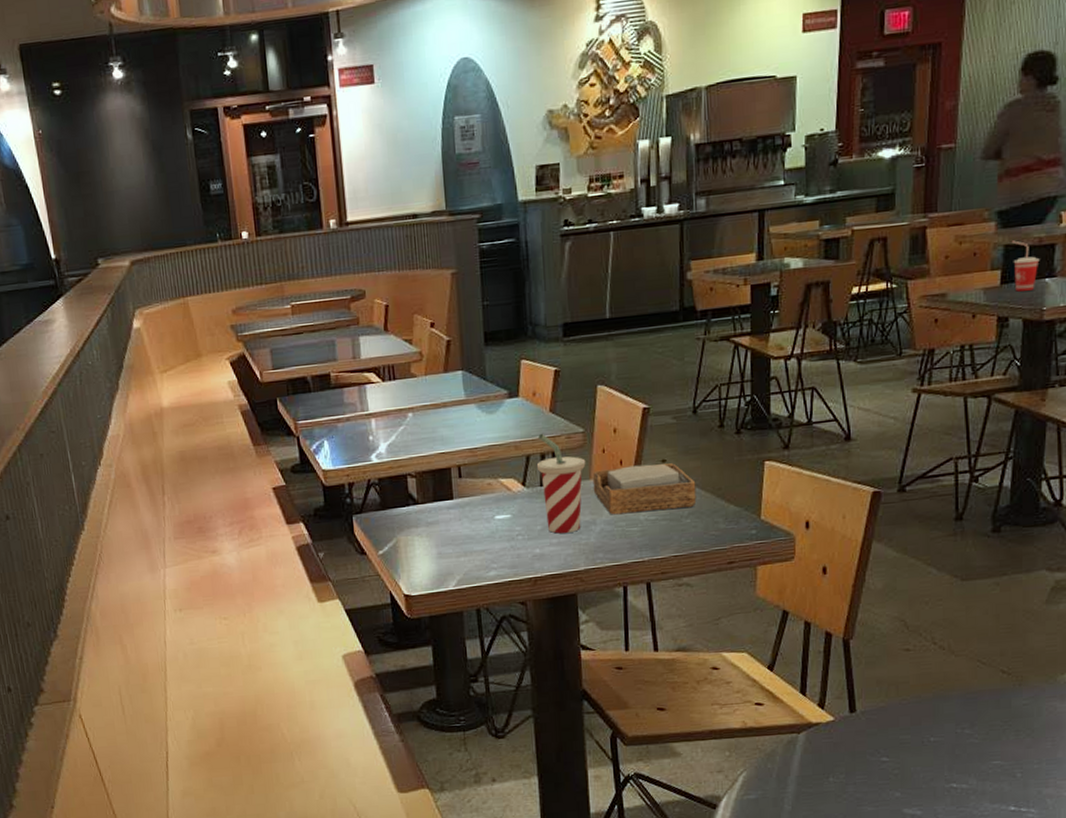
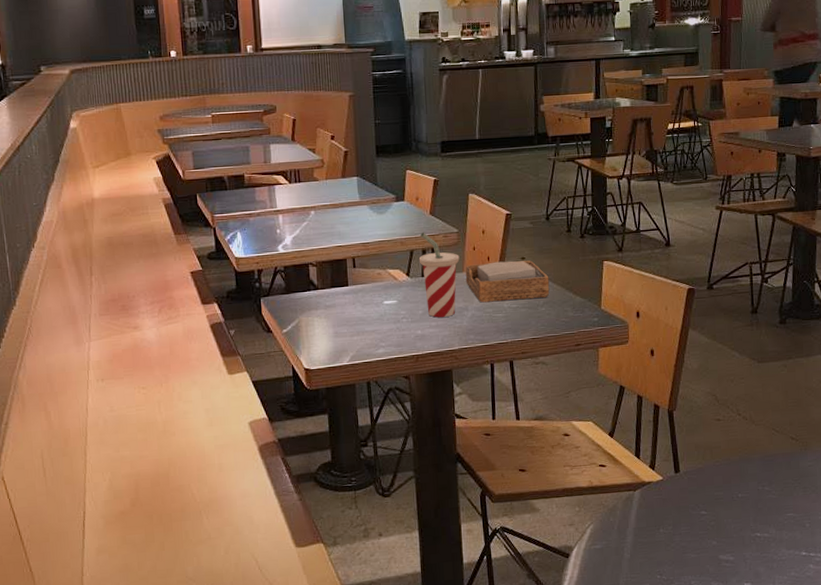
beverage cup: present [1011,240,1040,292] -> none [785,94,806,134]

